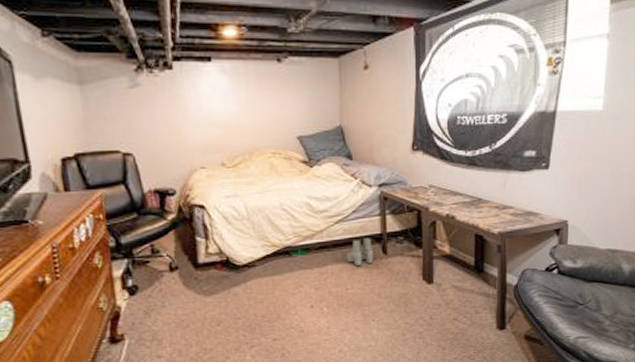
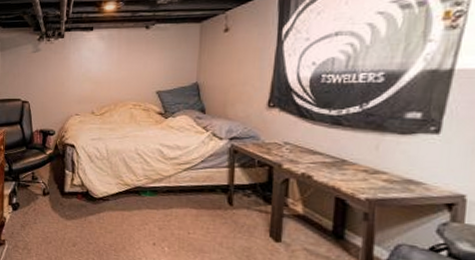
boots: present [346,237,374,267] -> none [191,186,219,214]

